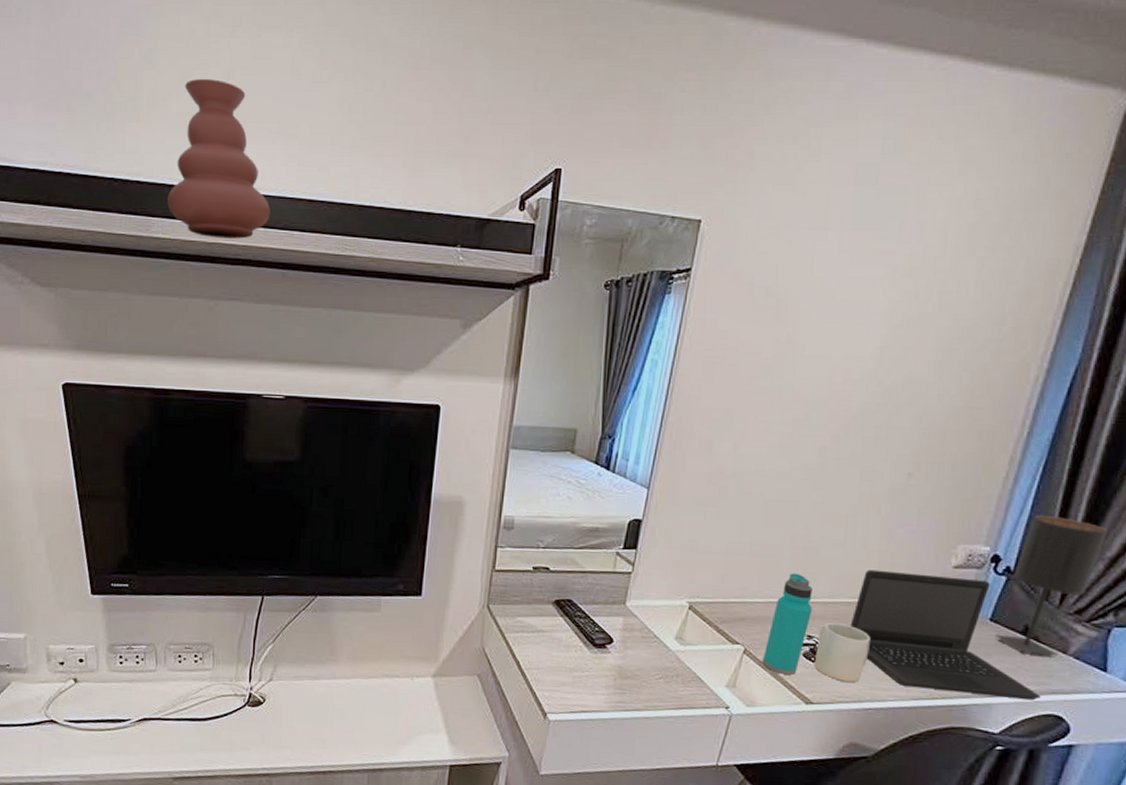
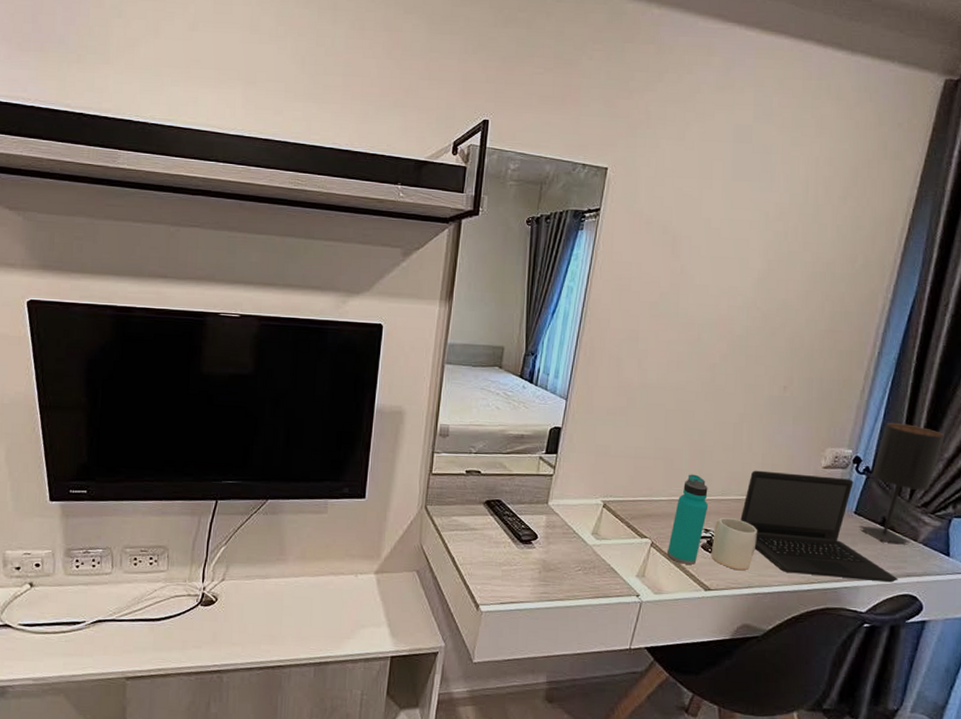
vase: present [167,79,271,239] -> none [133,29,230,172]

